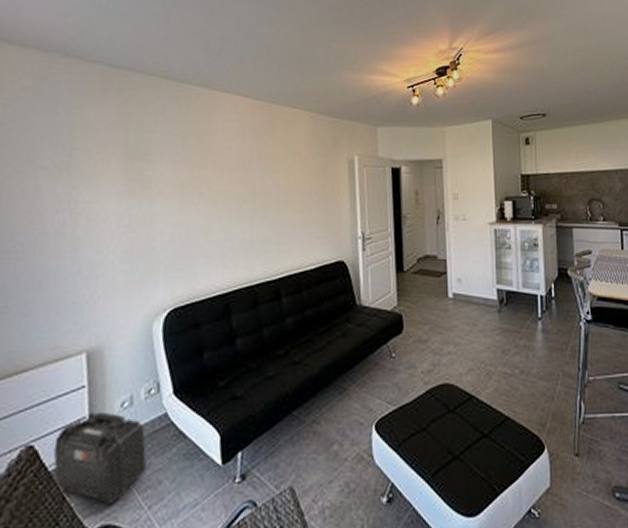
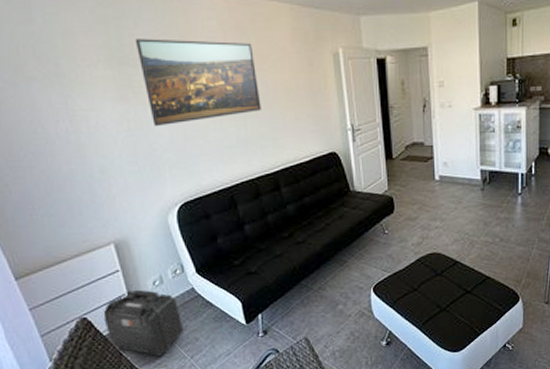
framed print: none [153,135,271,224] -> present [134,38,261,127]

